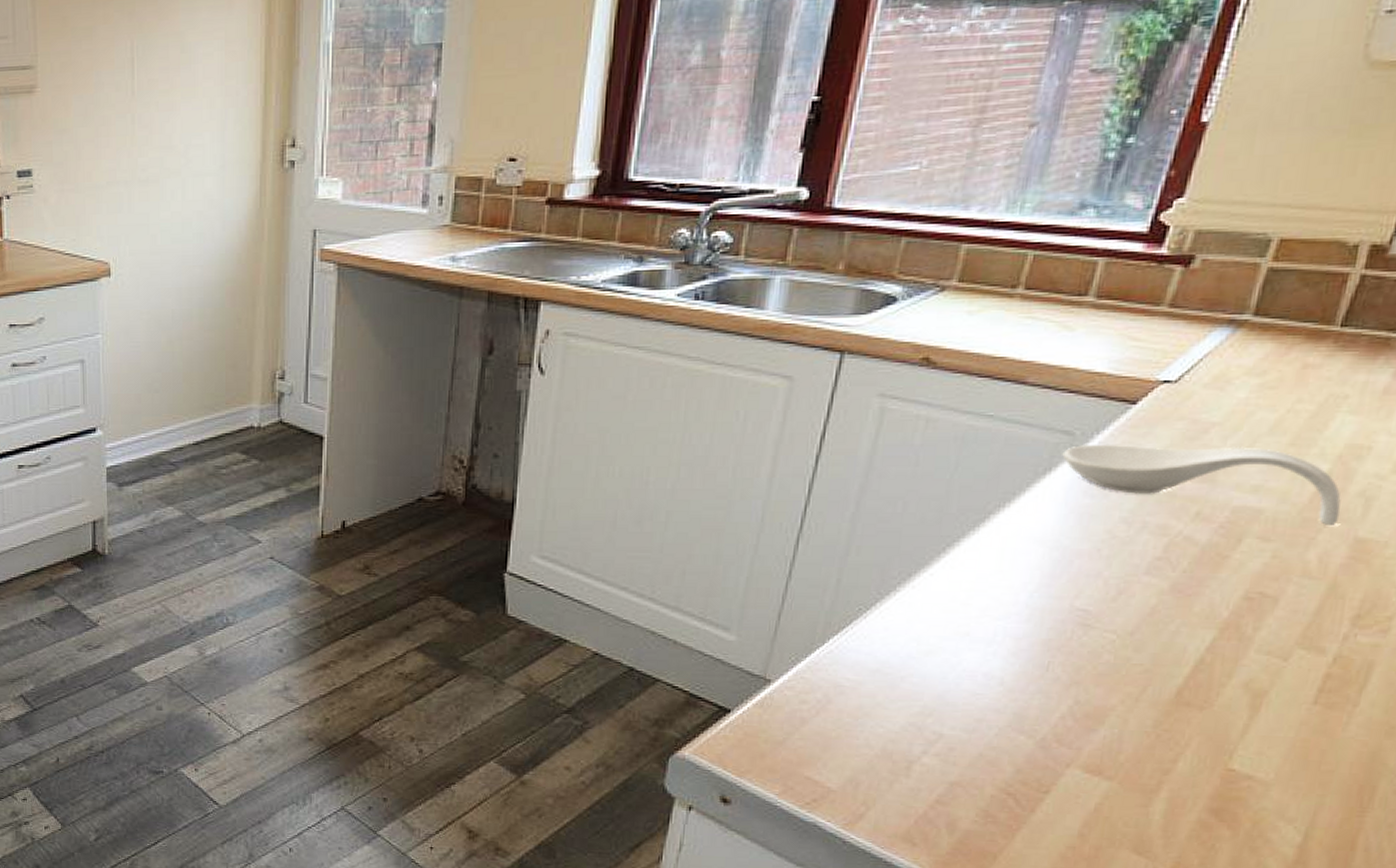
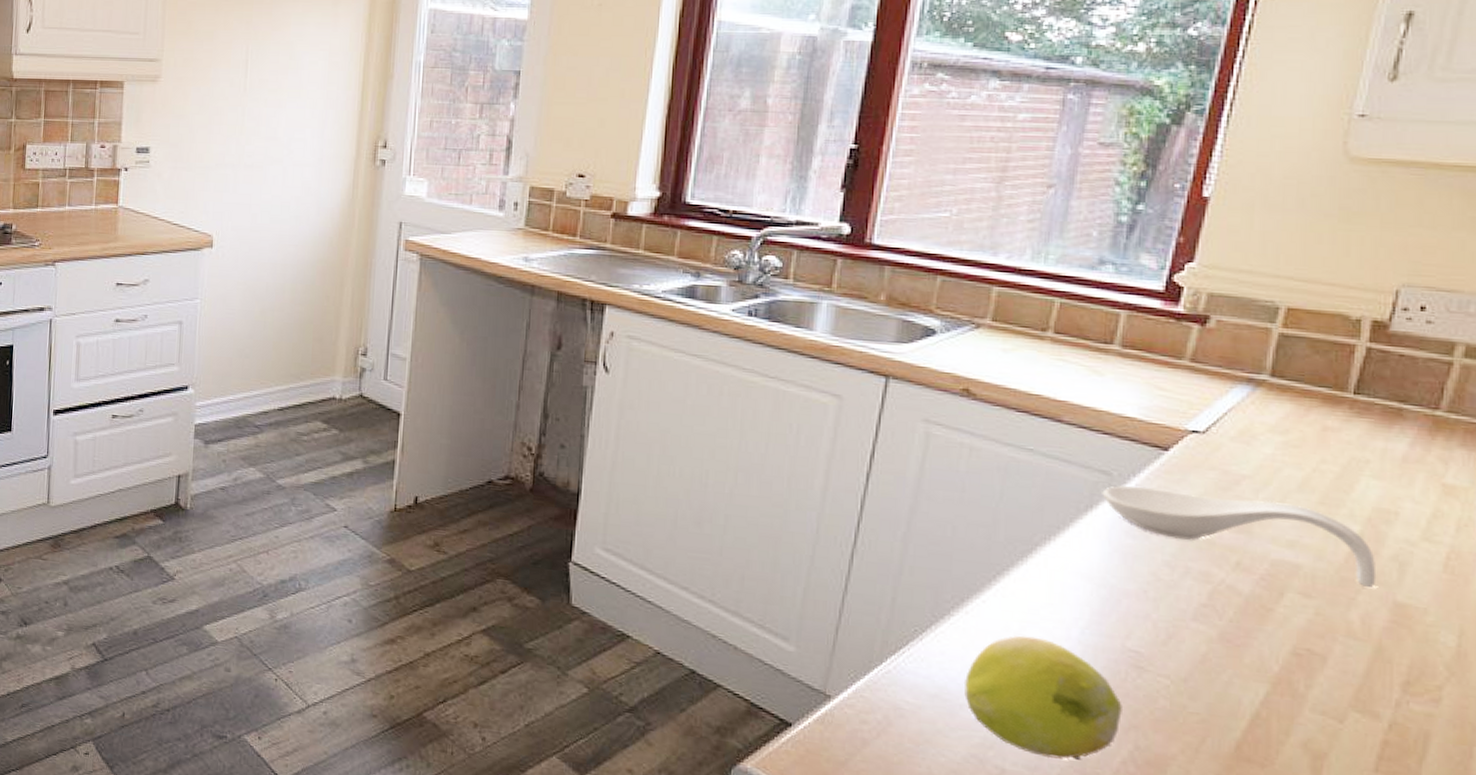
fruit: none [906,604,1066,720] -> present [964,635,1122,759]

